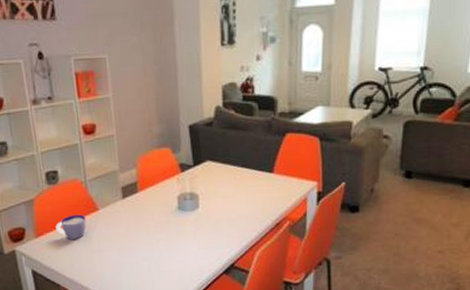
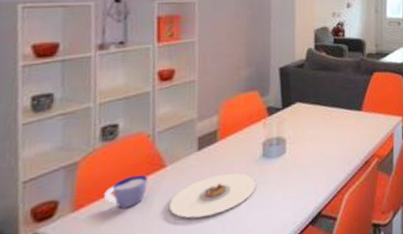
plate: none [105,220,175,255] -> present [170,173,257,219]

